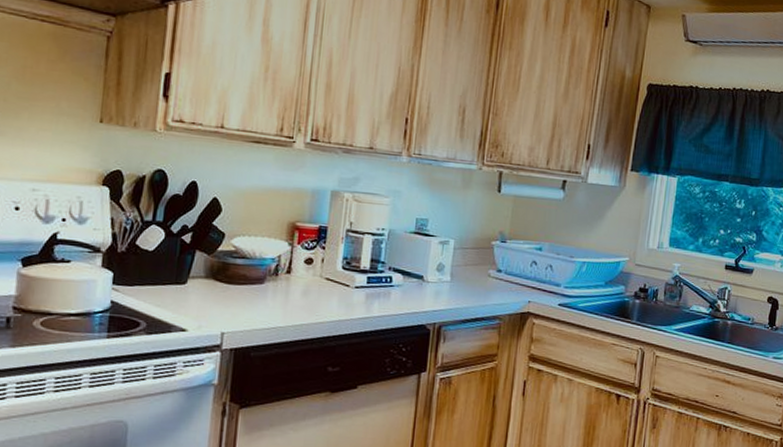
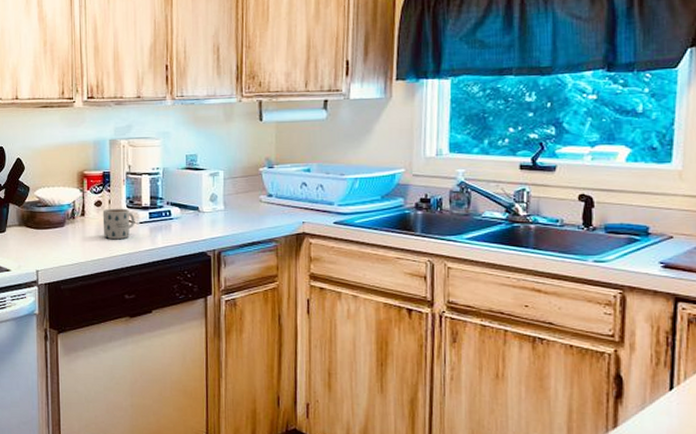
mug: none [310,267,351,304] -> present [102,208,135,239]

